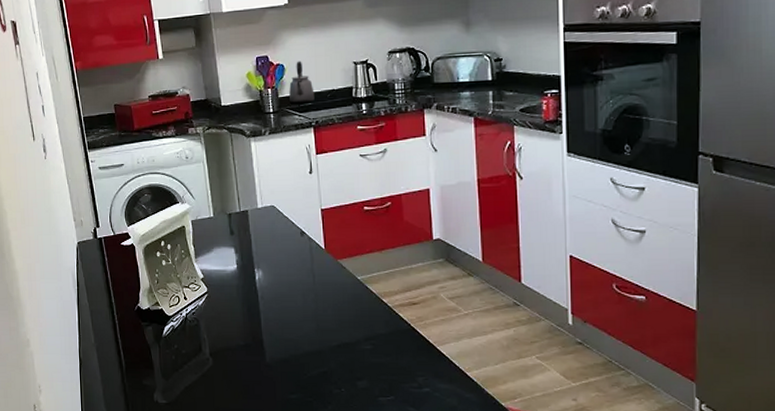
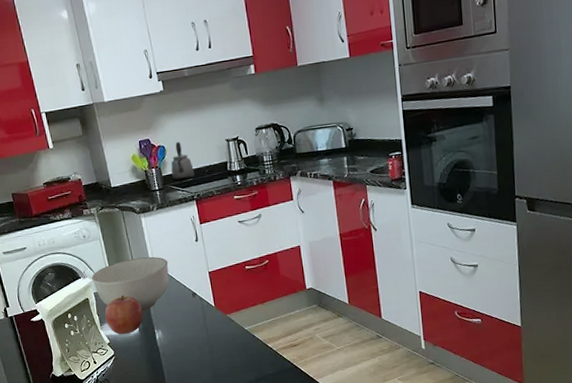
bowl: none [191,186,277,246] -> present [92,256,169,311]
fruit: none [201,226,243,271] -> present [104,295,143,335]

